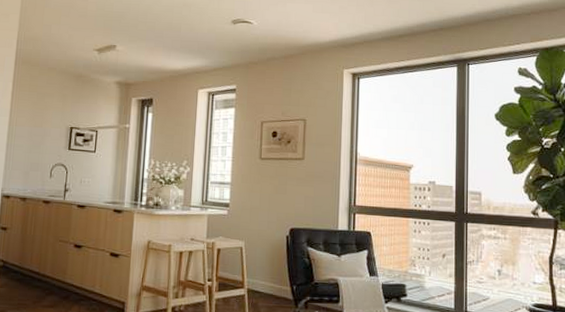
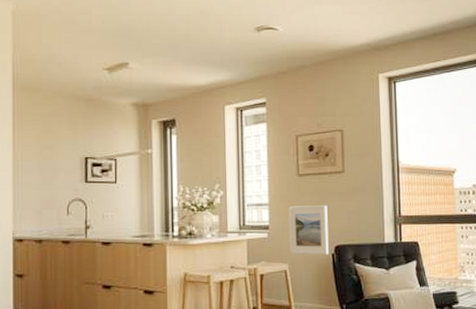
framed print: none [247,187,286,237] -> present [288,205,329,255]

